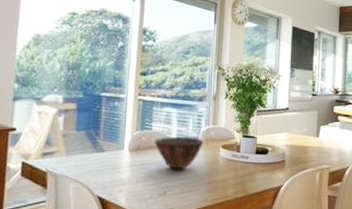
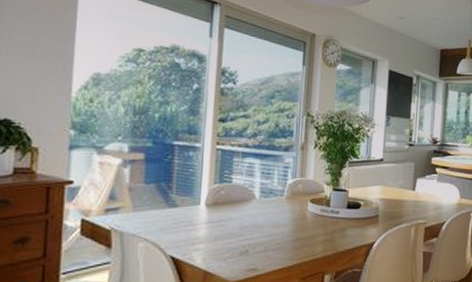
bowl: present [154,136,204,169] -> none [234,189,290,226]

